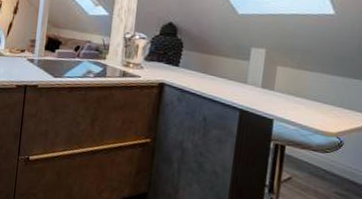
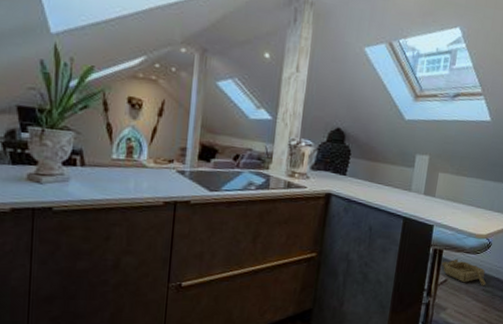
wooden boat: none [284,156,340,189] -> present [441,258,487,286]

